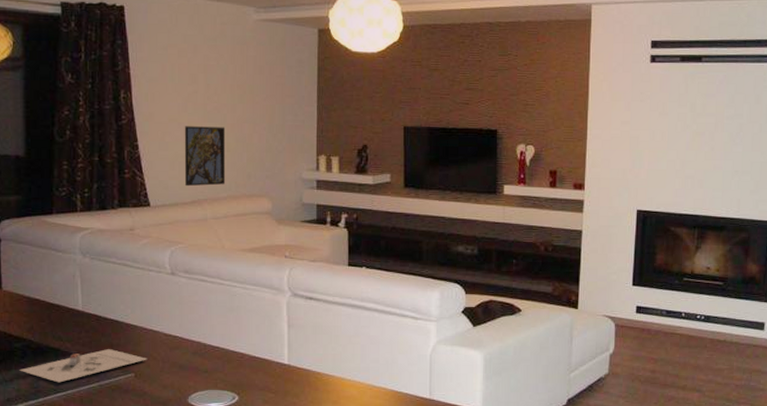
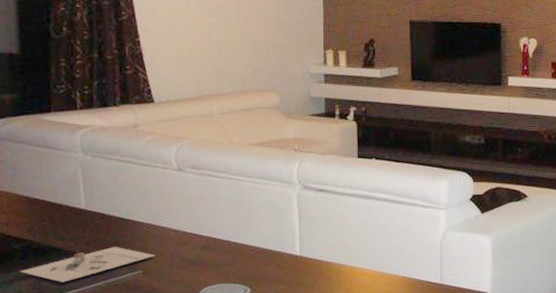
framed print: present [184,126,226,187] -> none [187,22,232,82]

